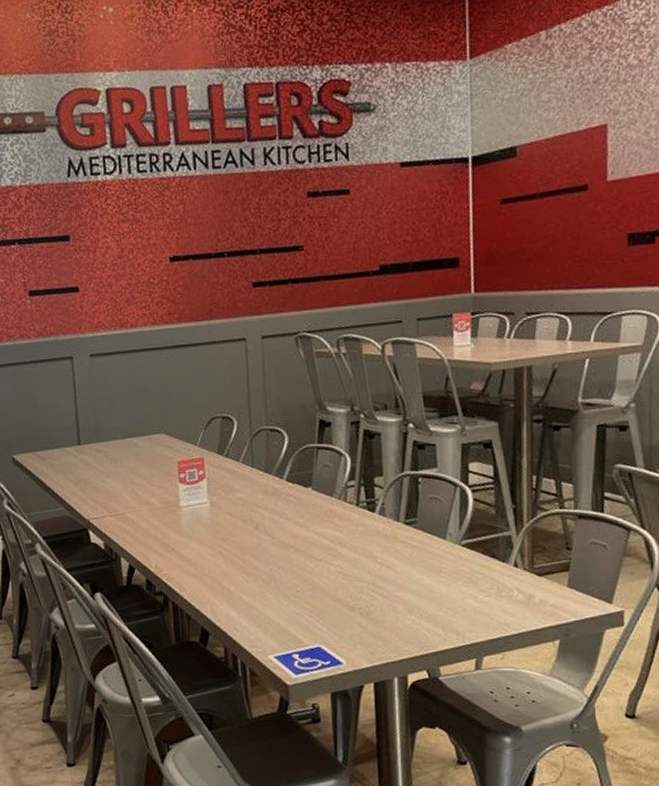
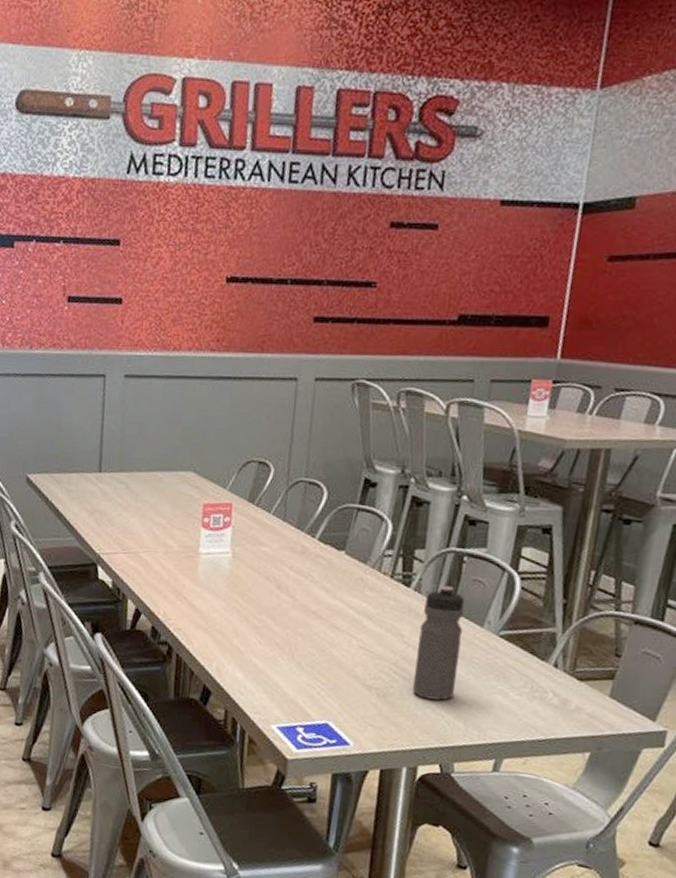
water bottle: none [389,506,430,612] -> present [412,585,464,701]

